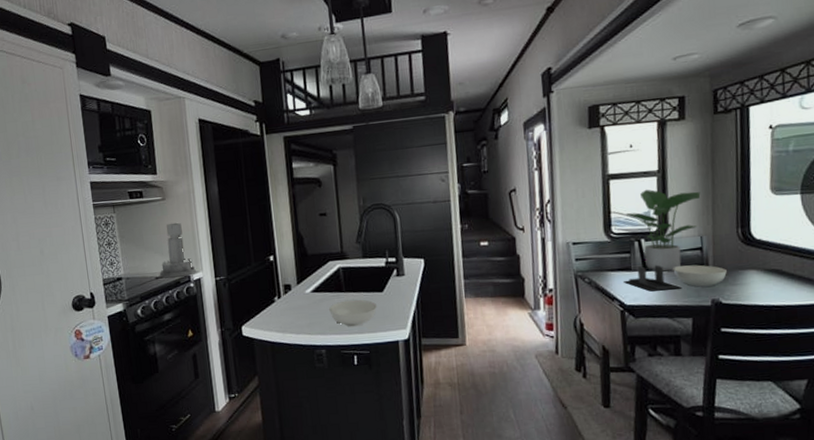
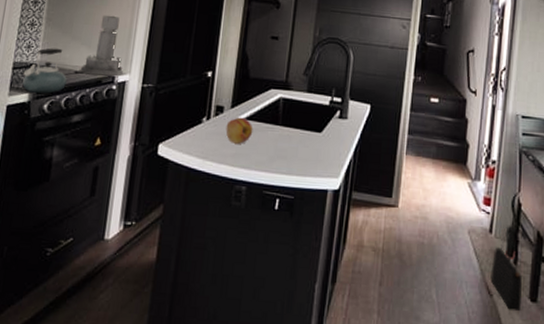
kettle: none [113,260,151,303] -> present [21,48,67,94]
fruit: none [296,291,321,315] -> present [226,117,253,144]
bowl: present [329,299,377,327] -> none [259,135,312,167]
tote bag: none [562,344,595,418] -> present [490,225,523,311]

